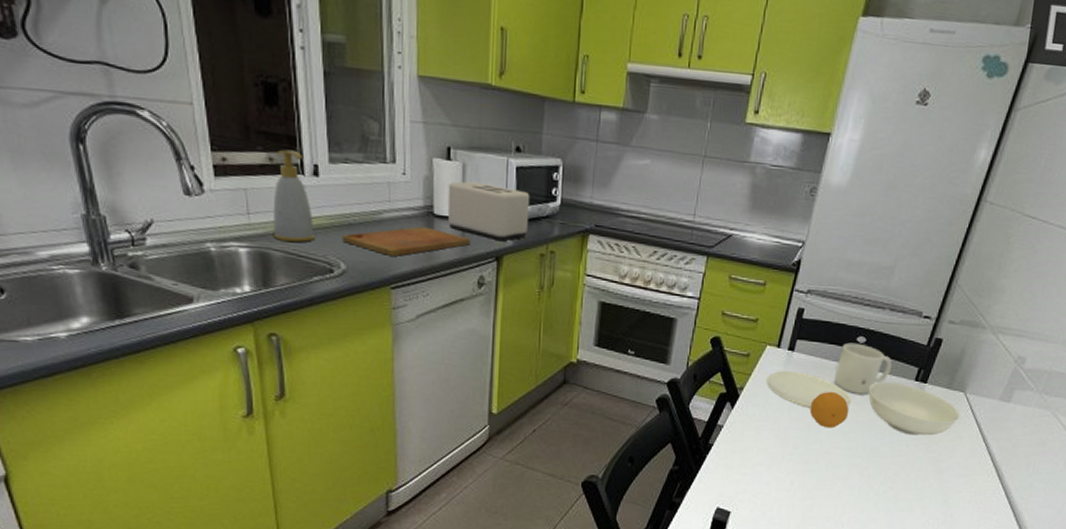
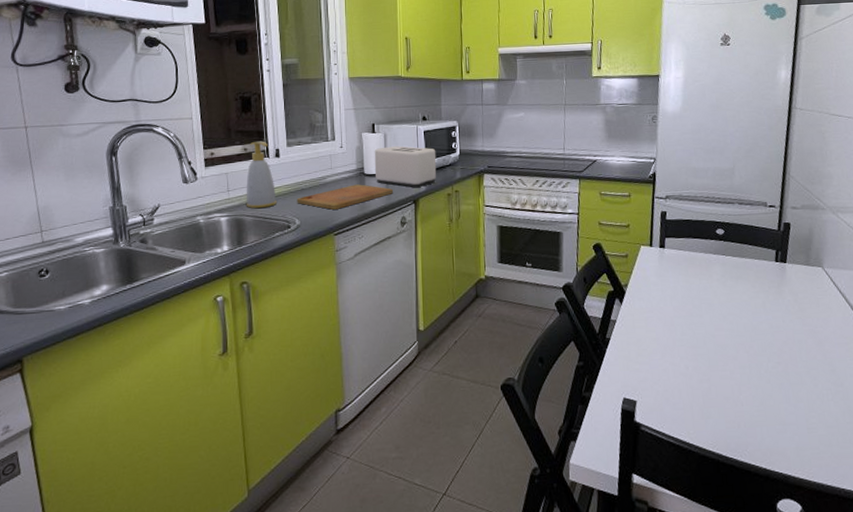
plate: present [766,370,852,408] -> none [646,265,724,297]
fruit: present [809,391,849,429] -> none [688,279,724,313]
mug: present [834,342,892,394] -> none [703,235,752,279]
bowl: present [868,381,961,436] -> none [737,265,825,311]

